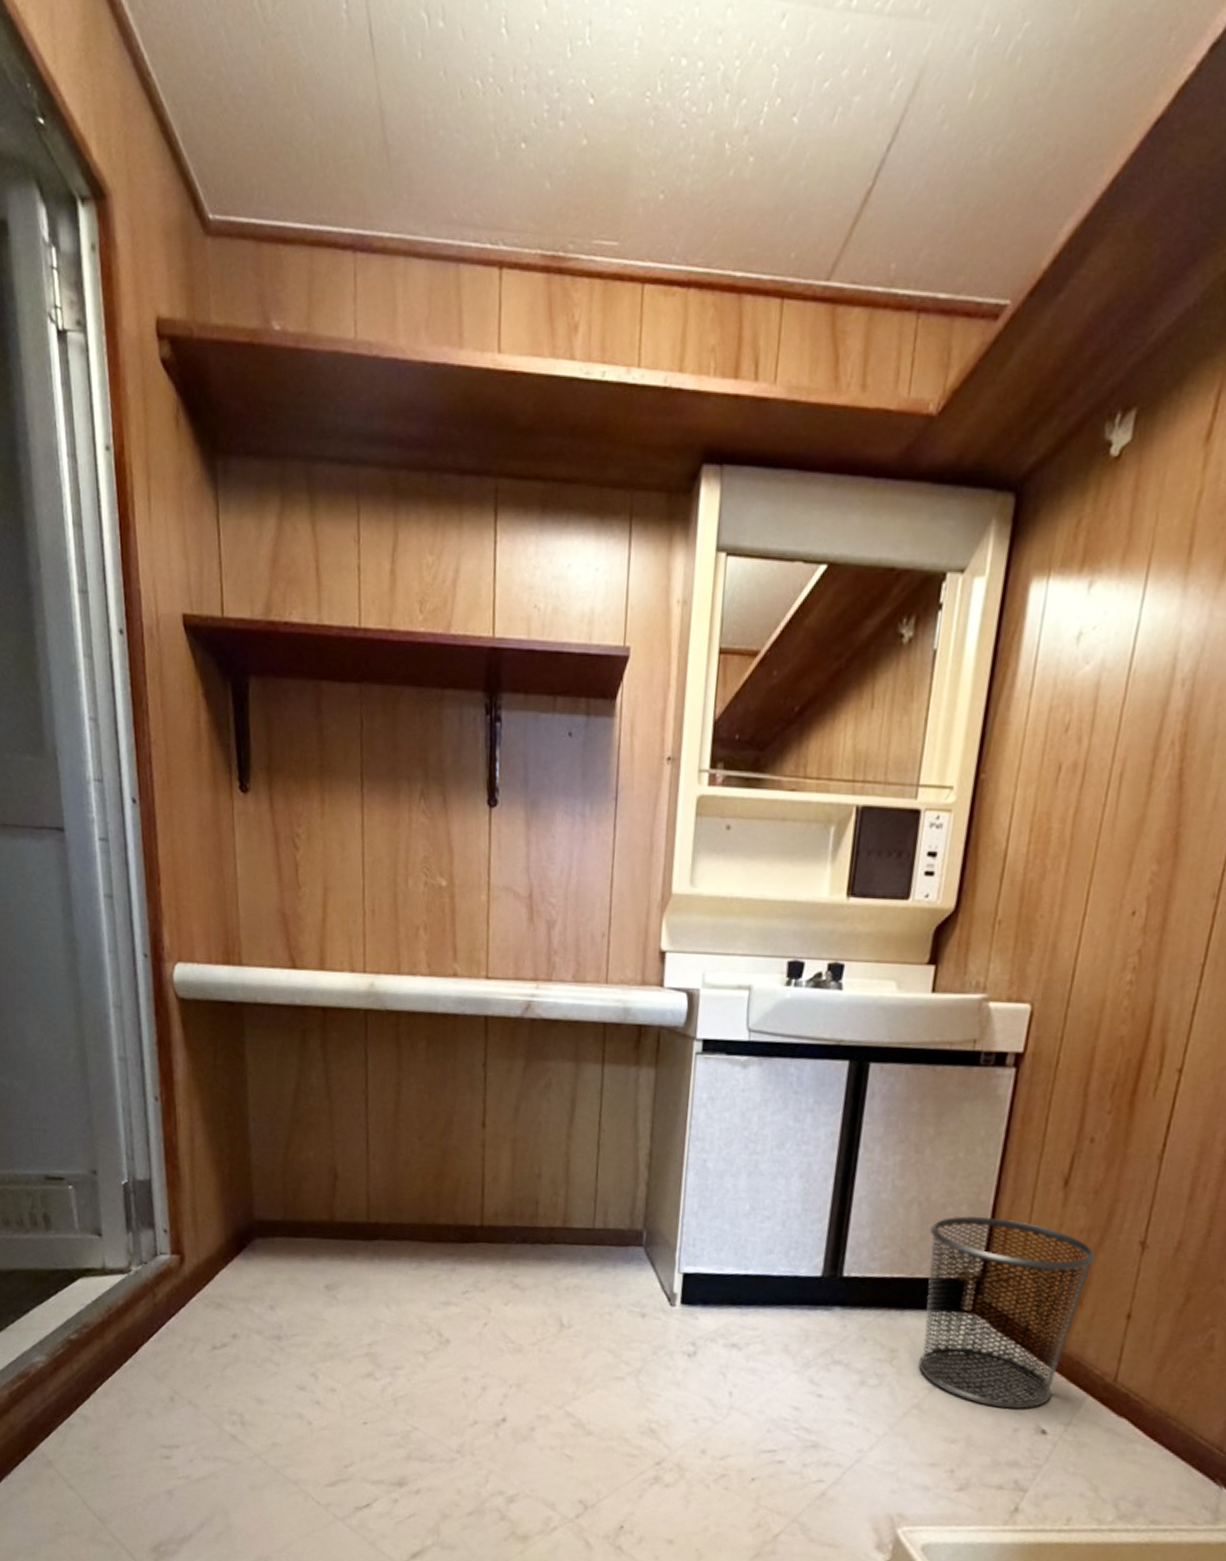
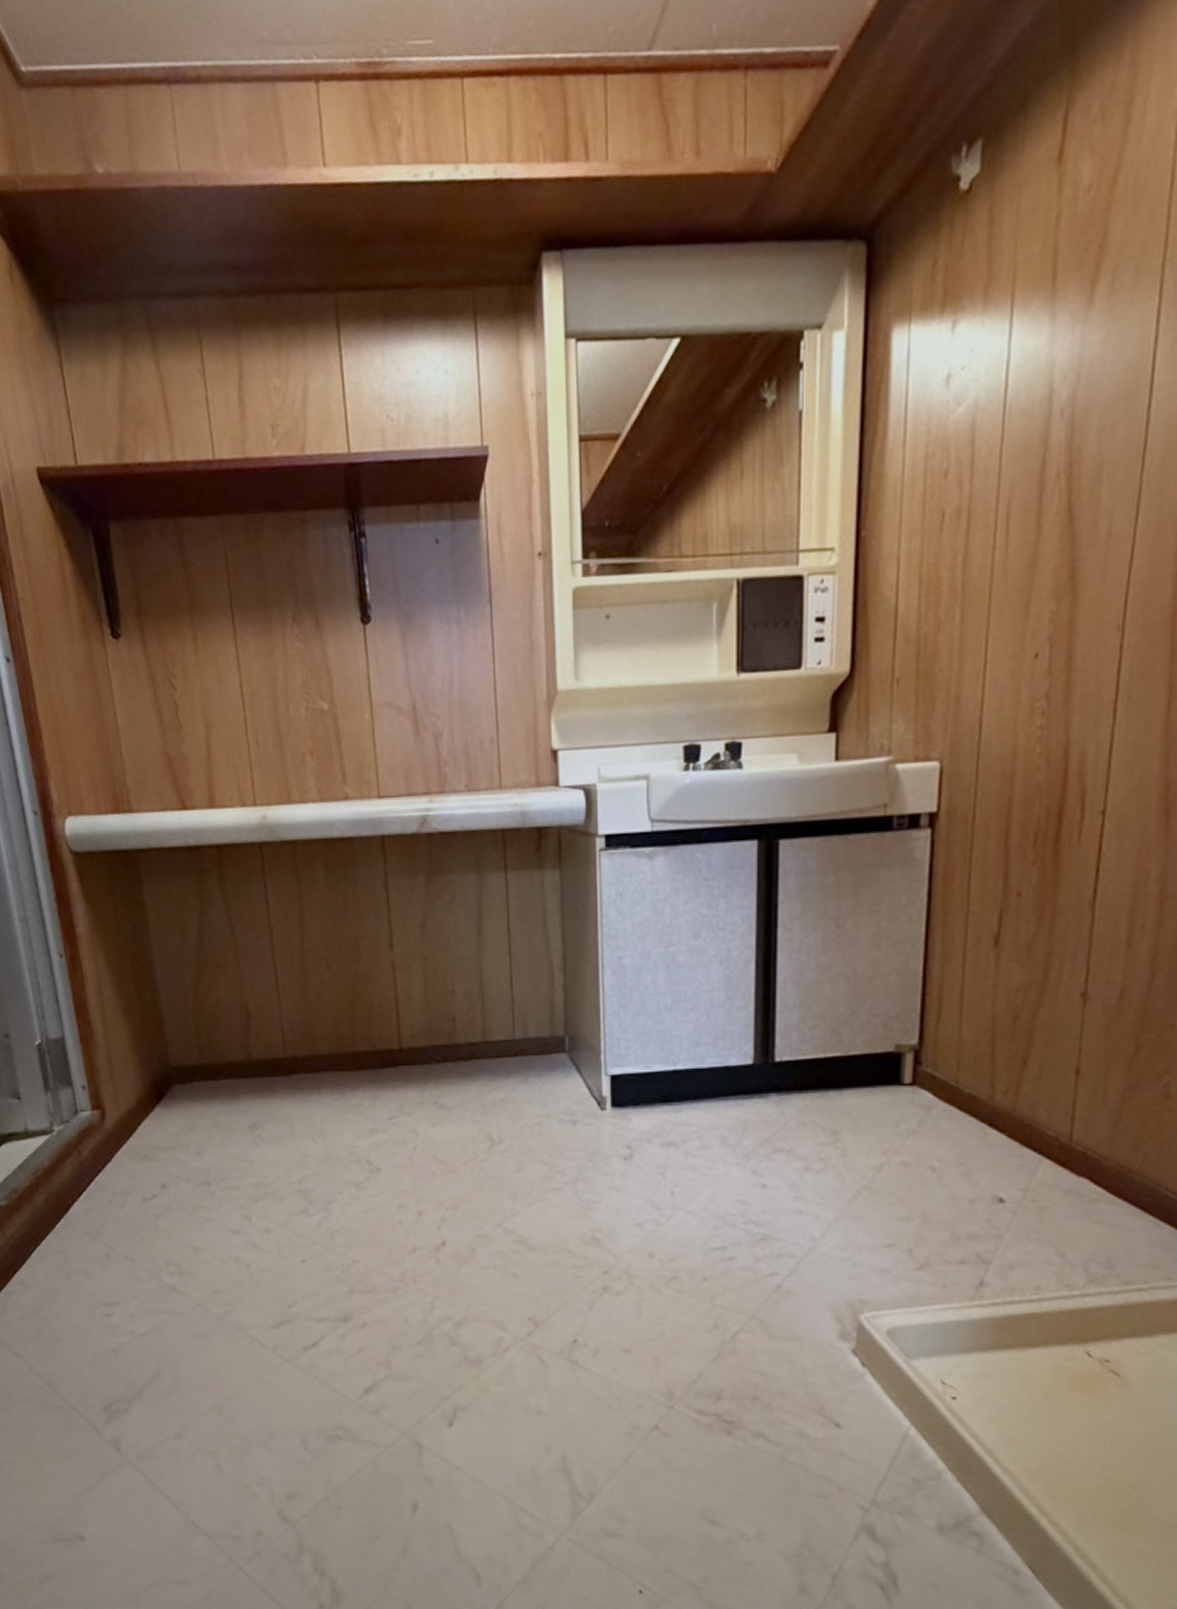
waste bin: present [918,1216,1097,1410] -> none [861,985,1037,1181]

